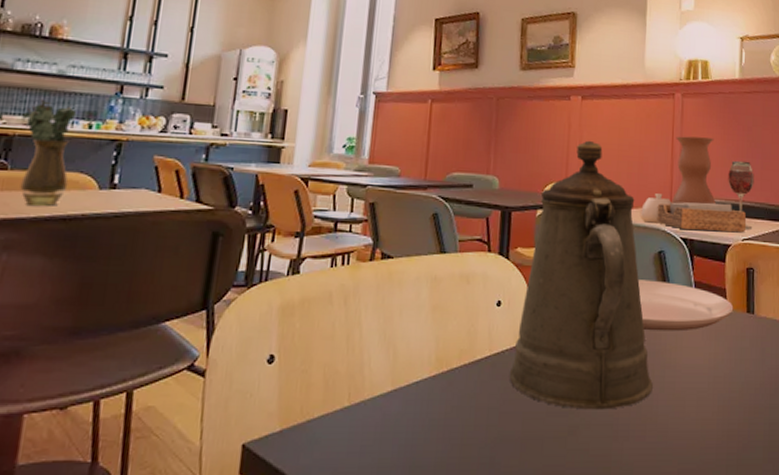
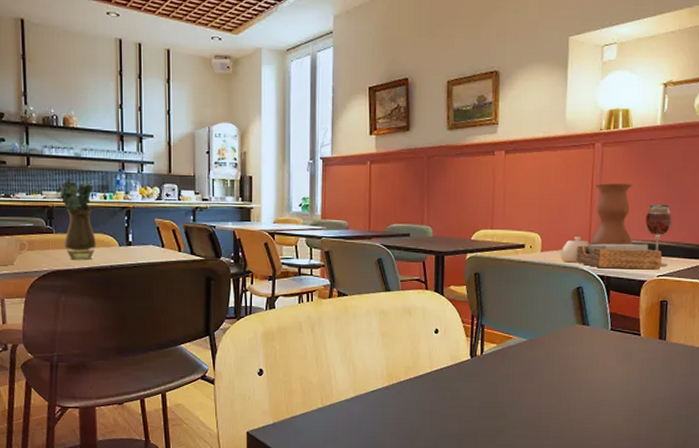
coffee pot: present [509,140,653,410] -> none [447,191,570,415]
plate: present [637,280,734,332] -> none [557,311,647,355]

